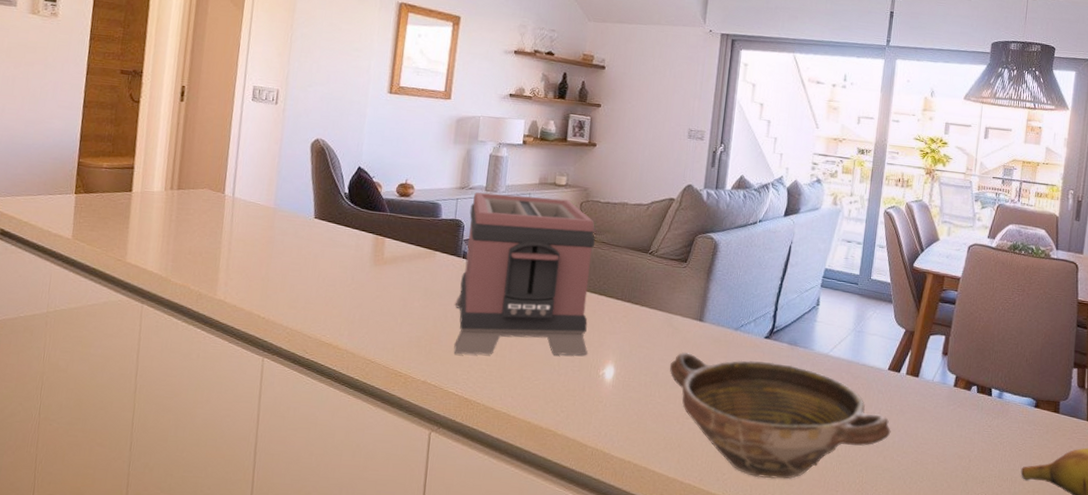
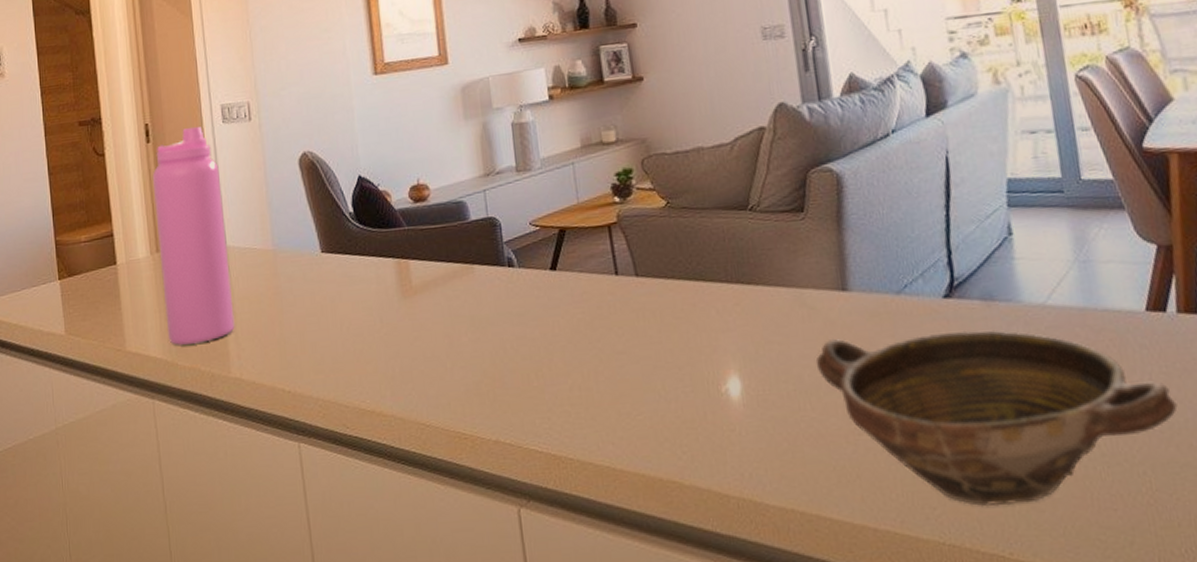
water bottle: none [166,97,241,268] -> present [152,126,235,346]
toaster: present [453,192,595,356] -> none [502,160,699,398]

